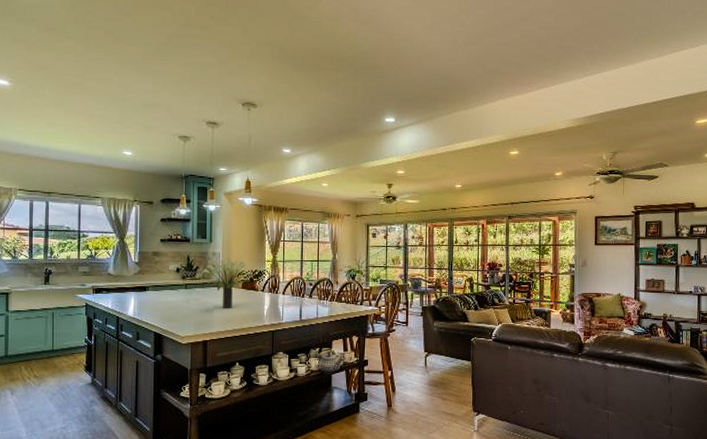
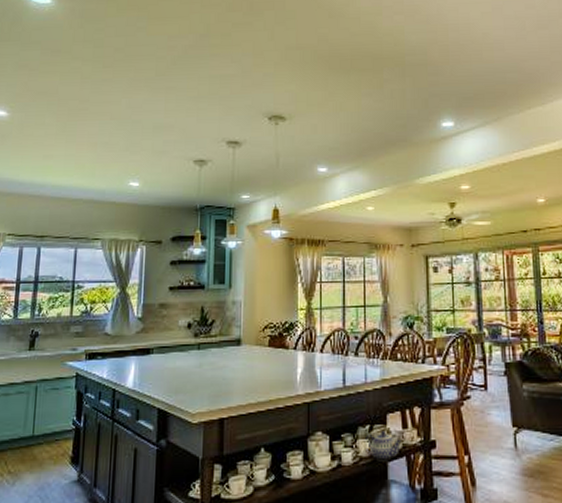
flower arrangement: present [202,258,252,308] -> none [219,307,281,374]

